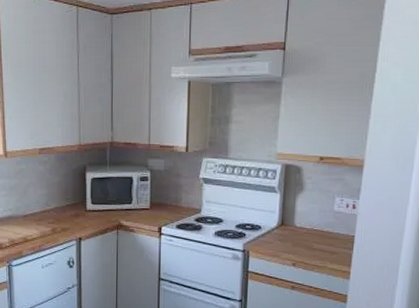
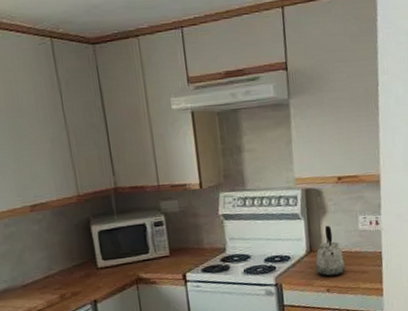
kettle: none [284,202,315,252] -> present [315,225,345,277]

